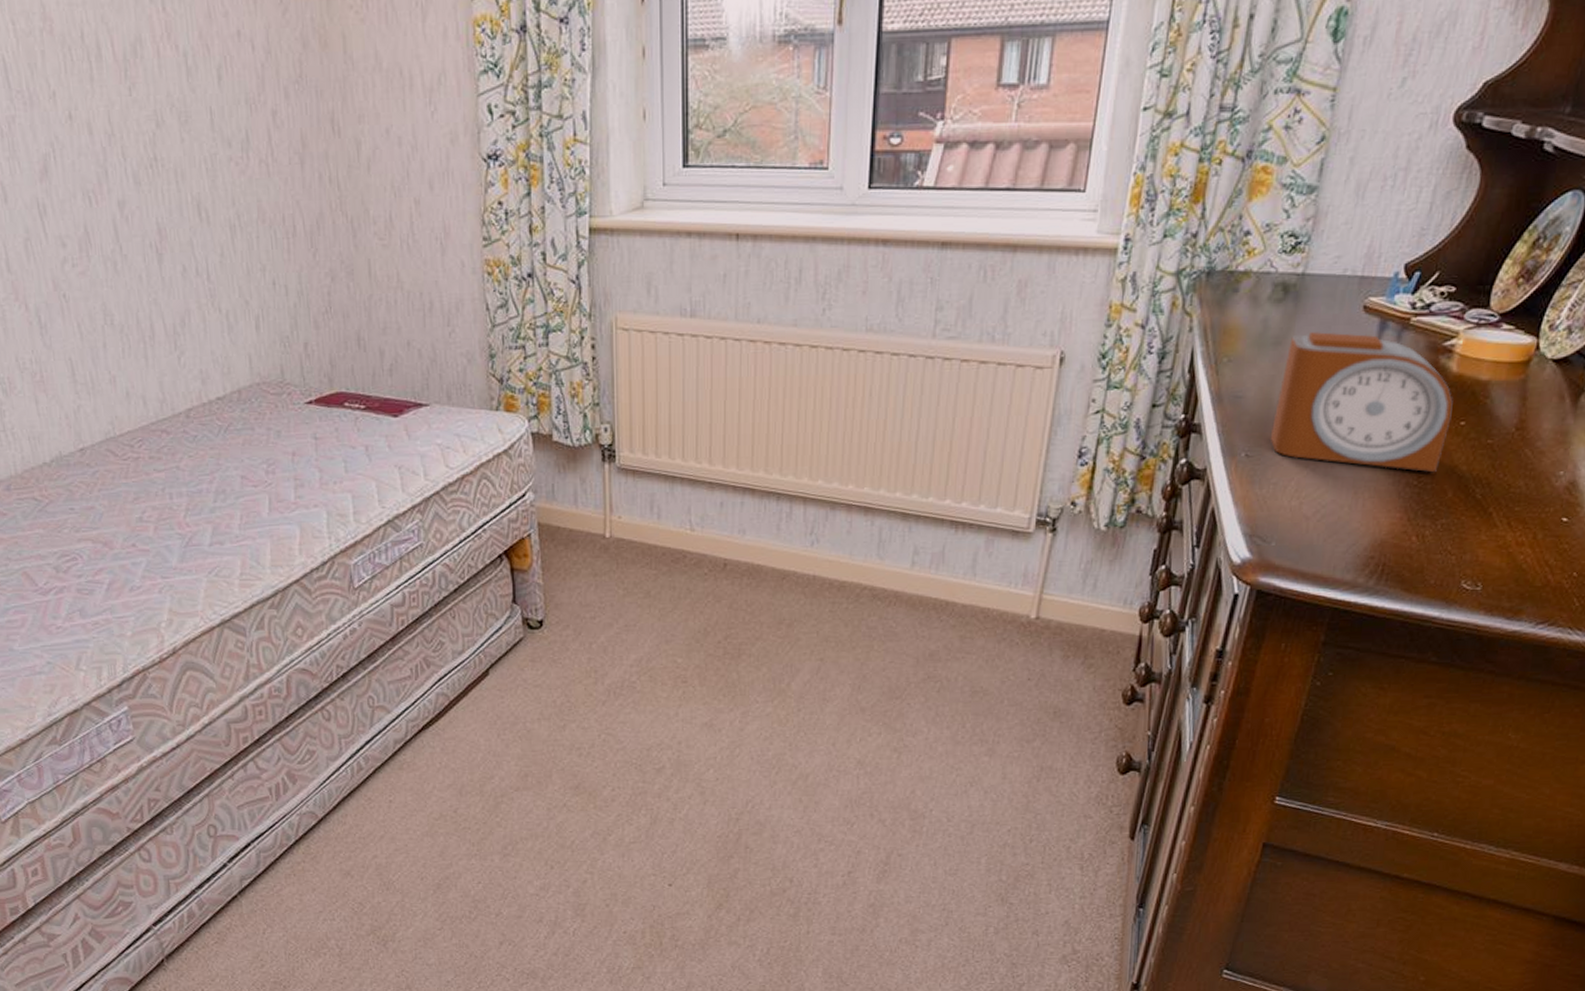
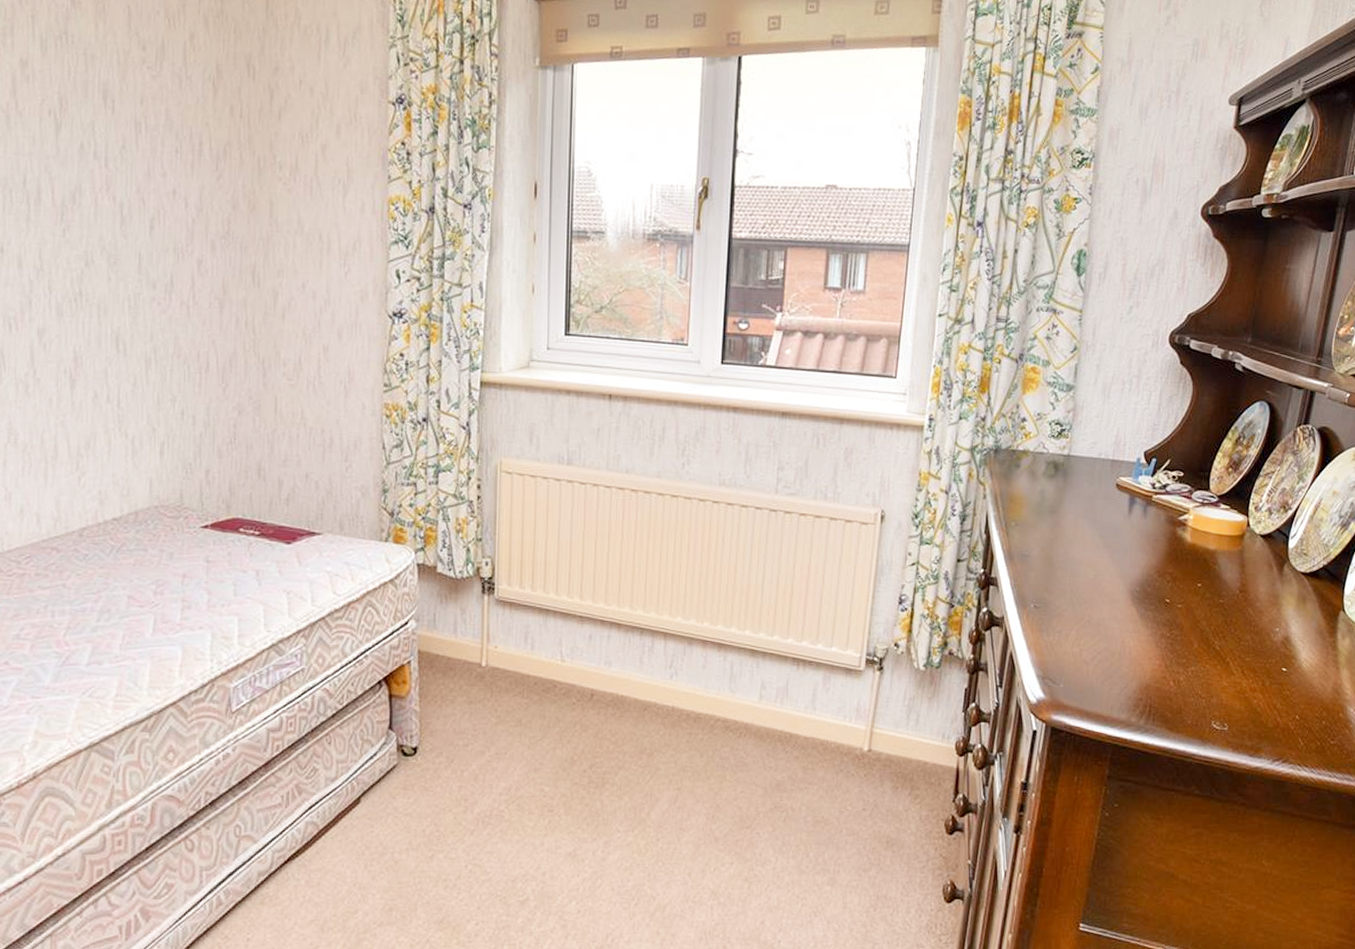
alarm clock: present [1270,332,1453,472] -> none [1052,504,1190,625]

